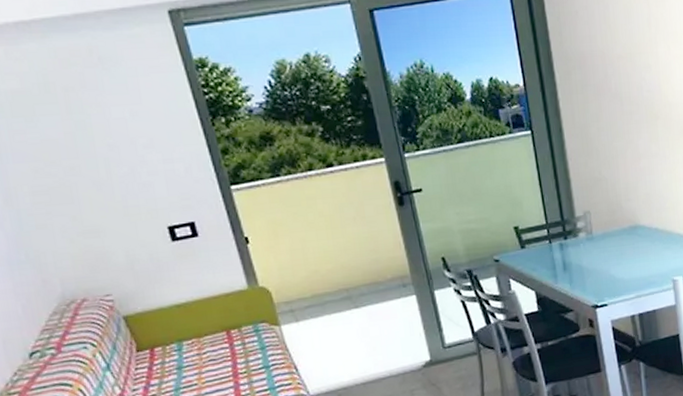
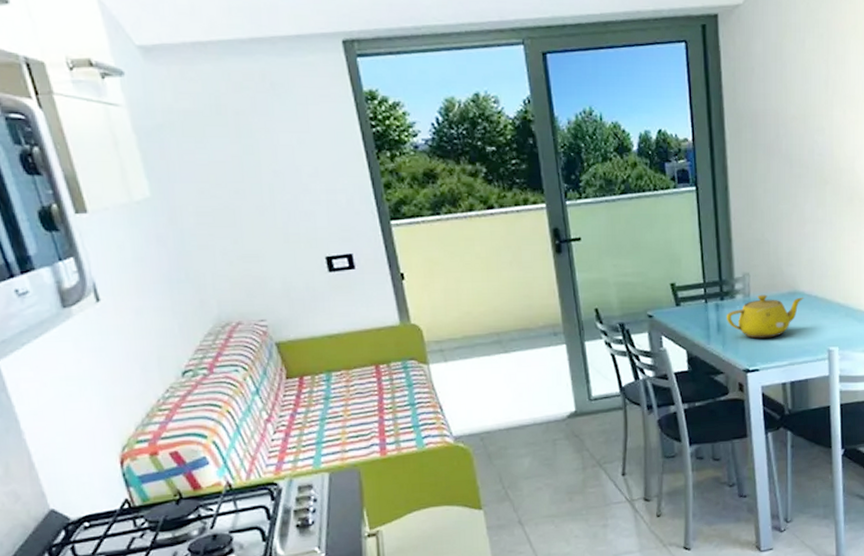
teapot: none [571,230,646,275] -> present [727,294,804,339]

